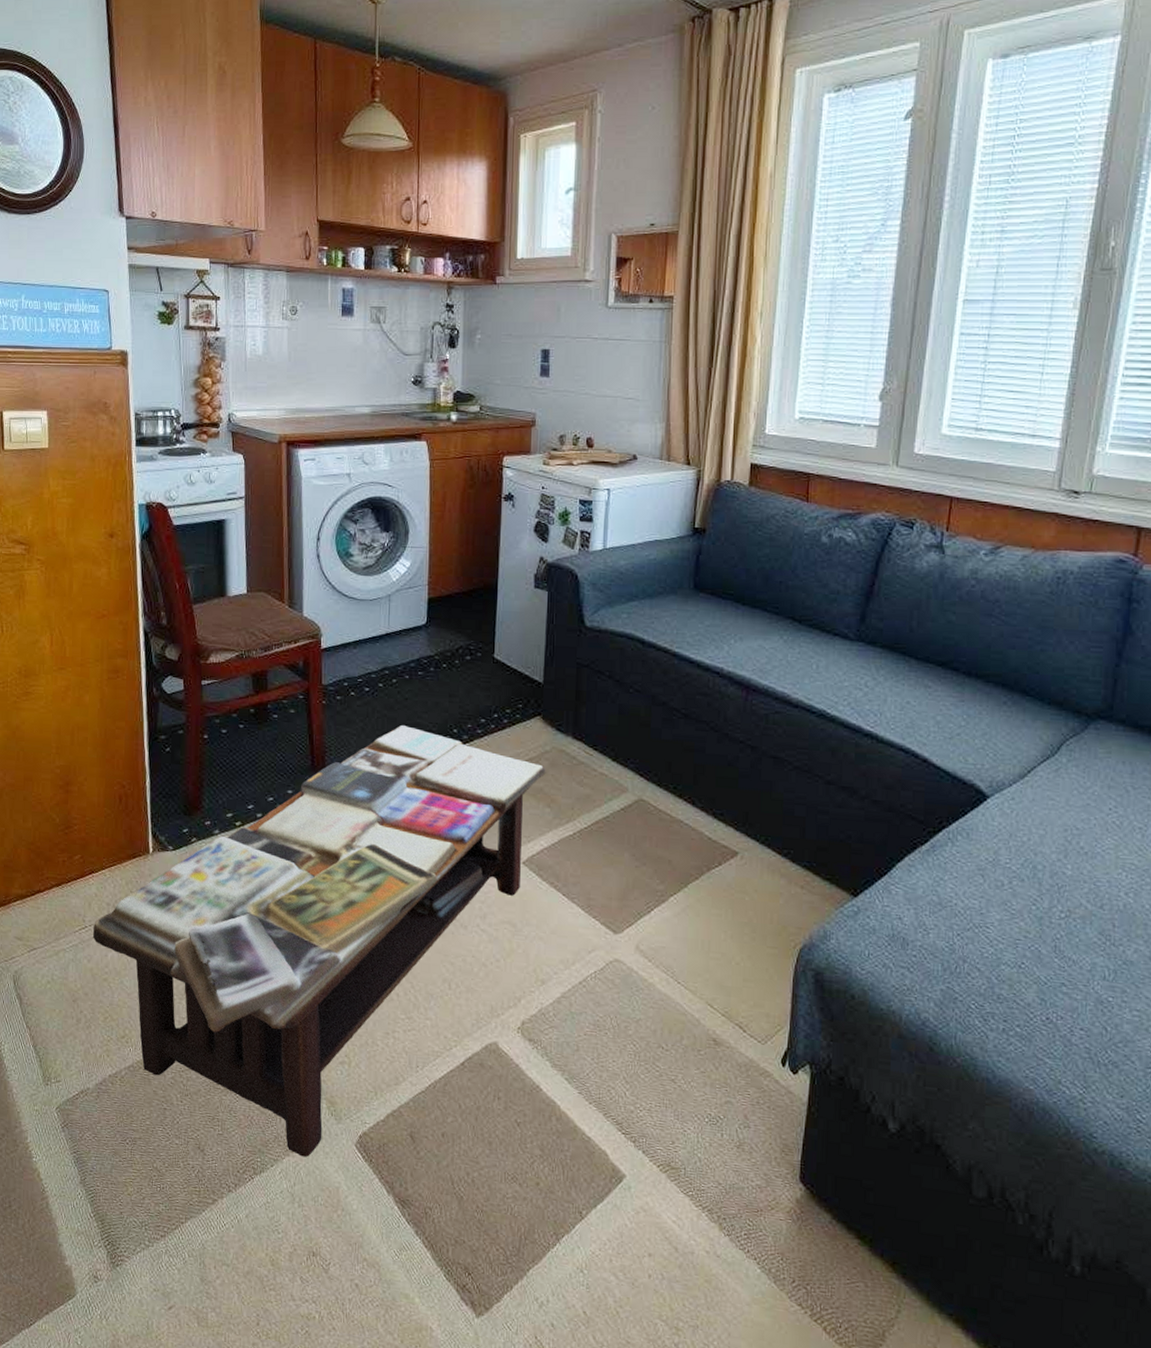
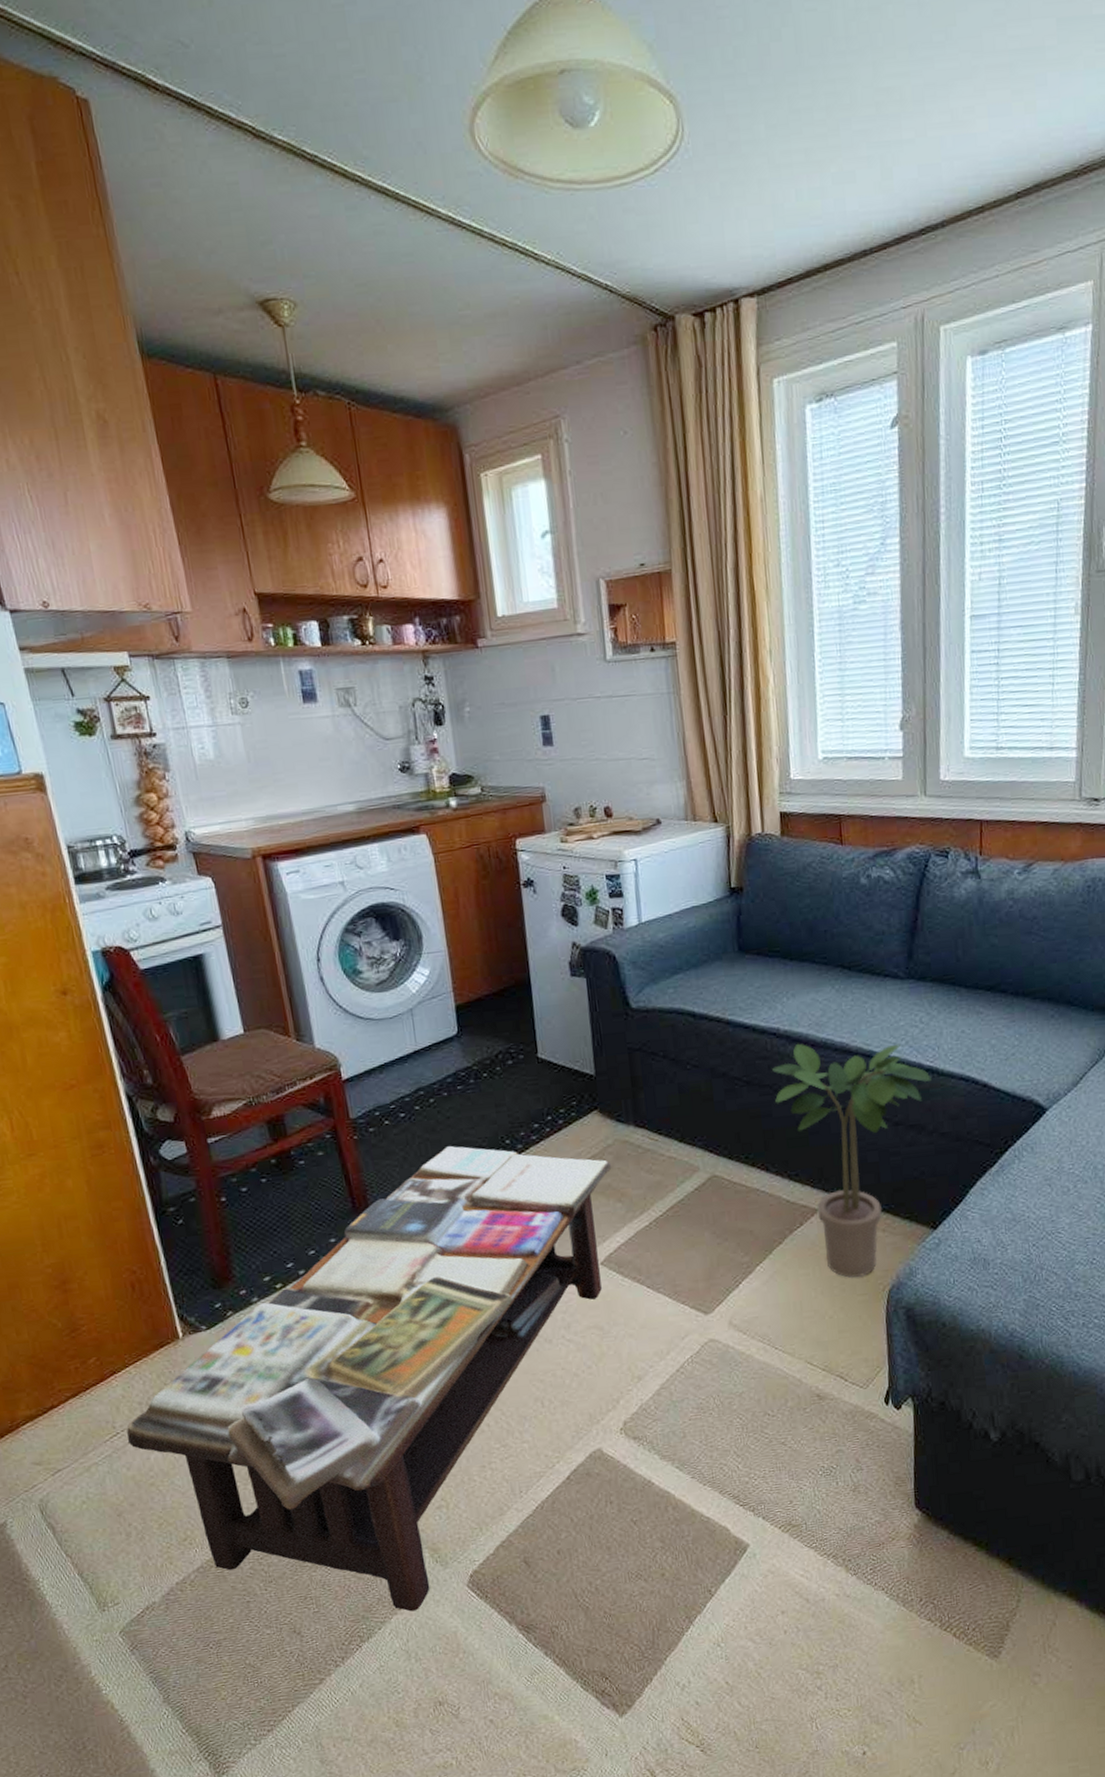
potted plant: none [710,686,870,929] -> present [772,1043,932,1278]

